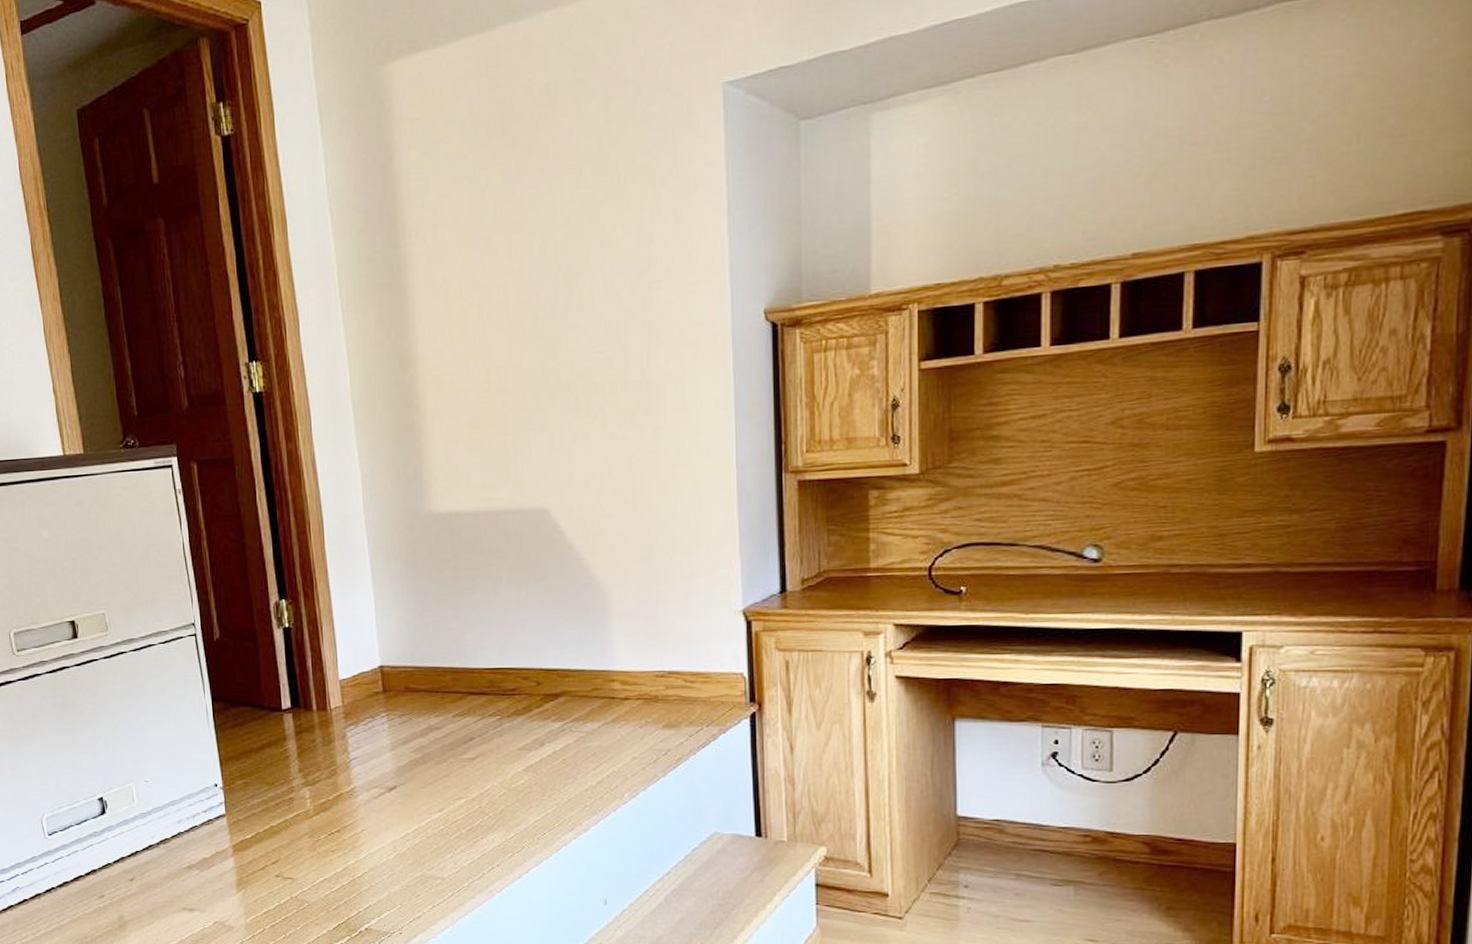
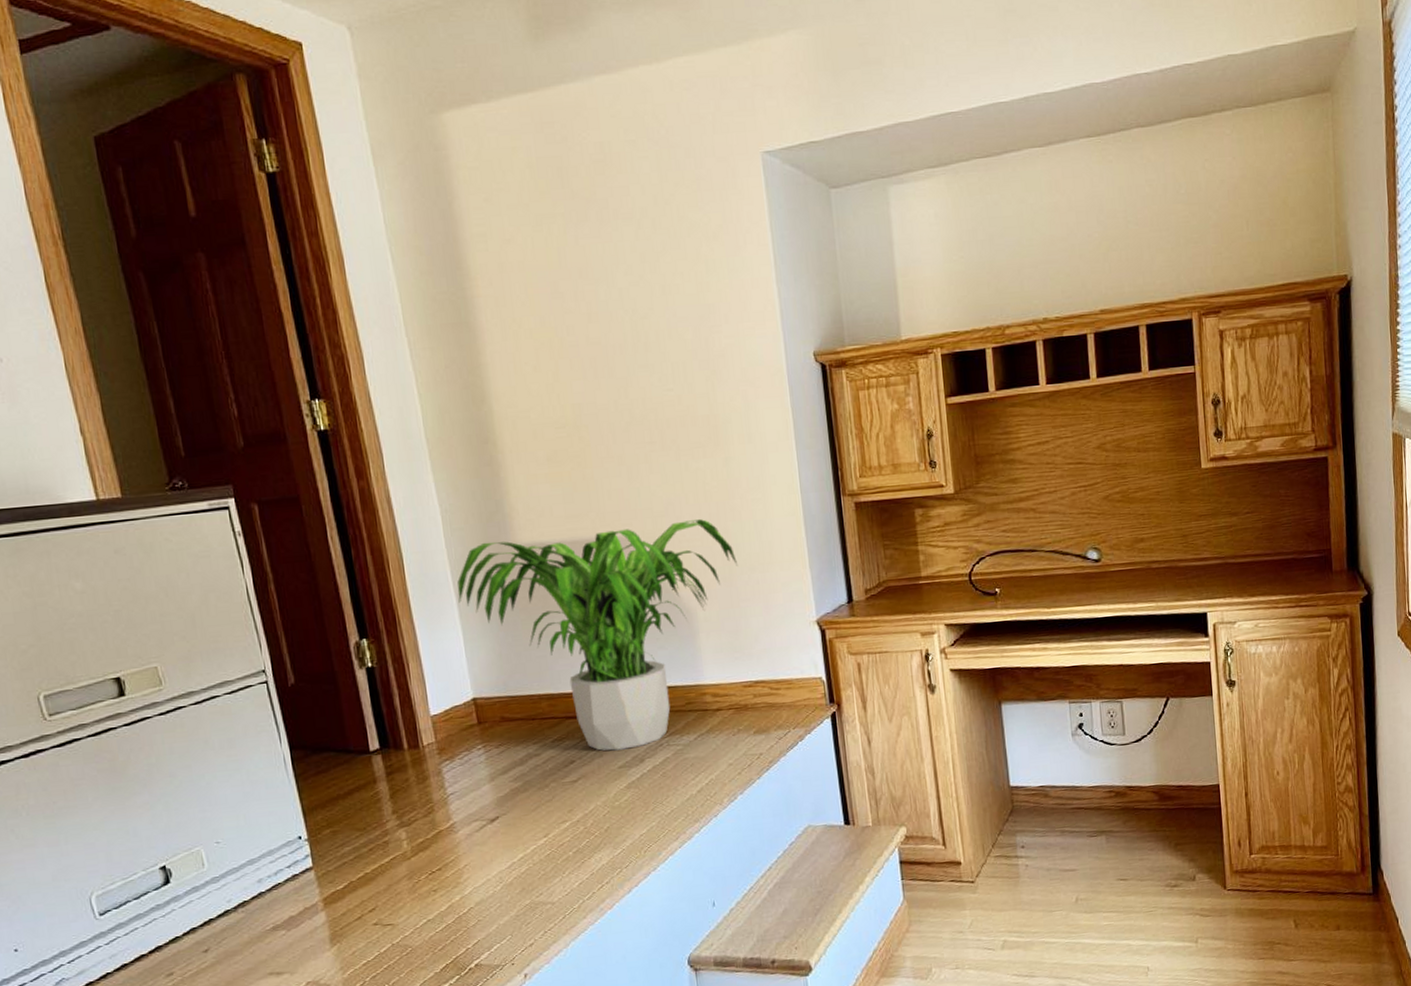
potted plant: none [372,492,659,731] -> present [457,518,737,751]

